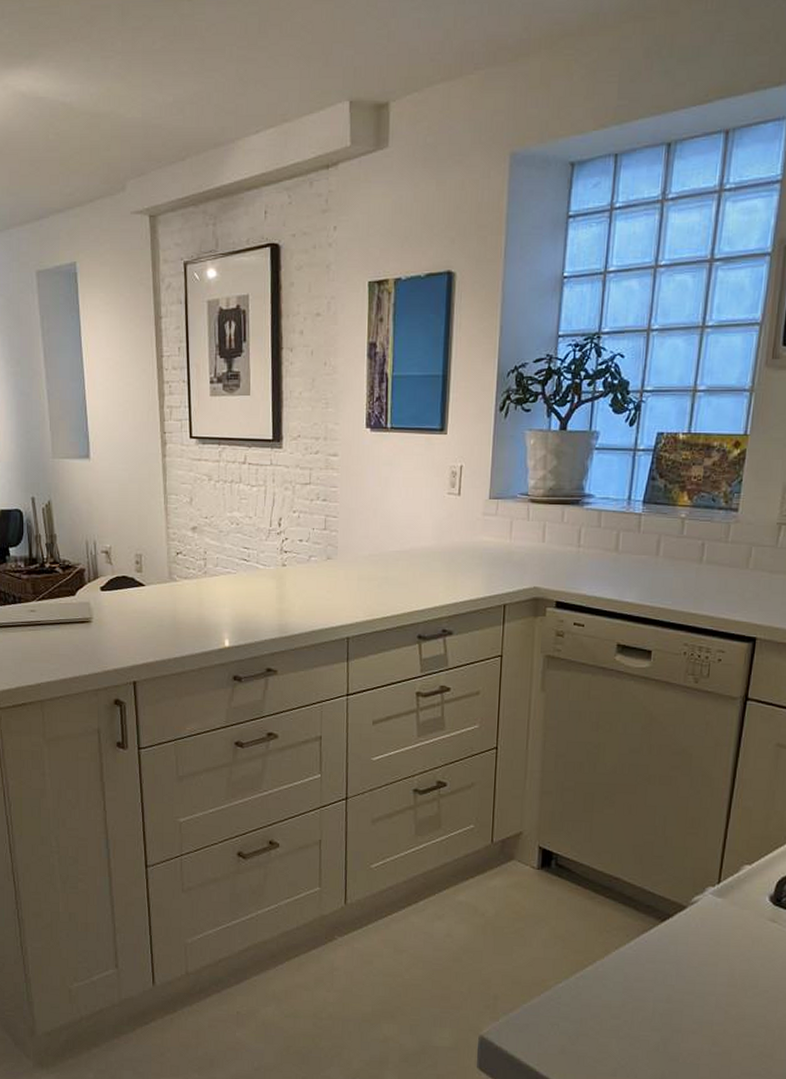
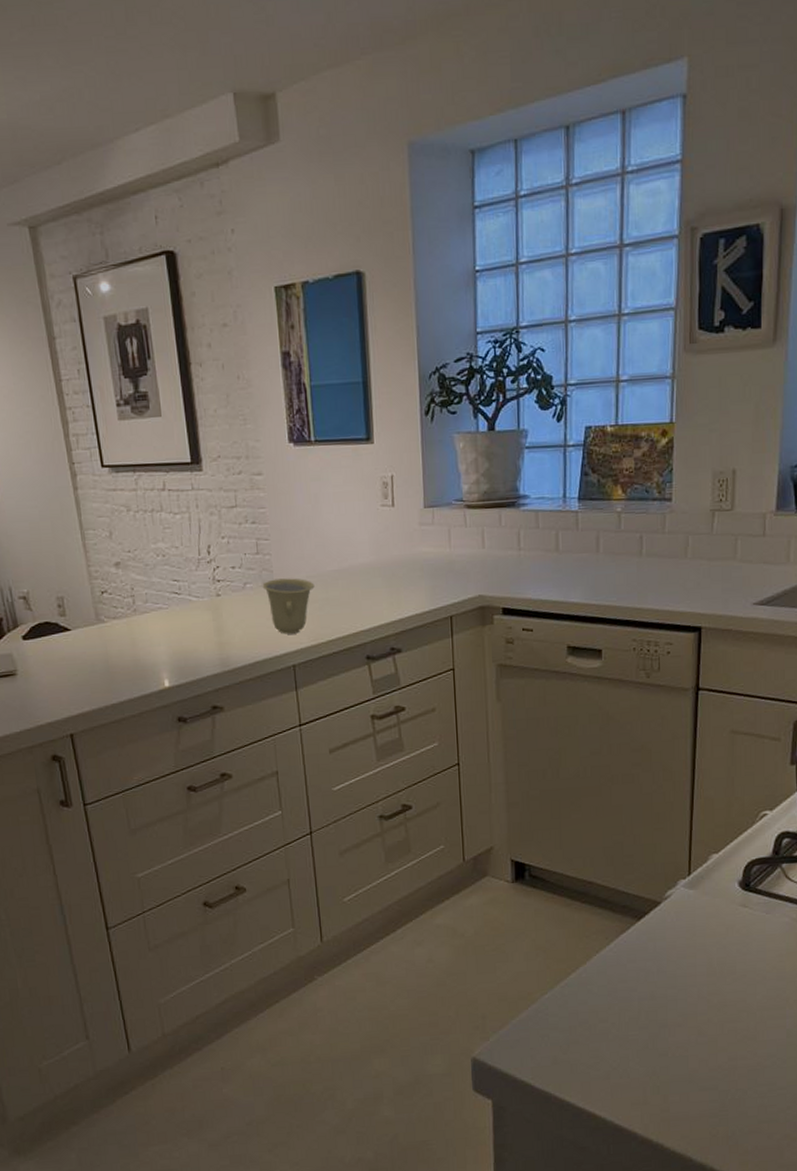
cup: none [326,555,376,608] -> present [262,578,315,634]

